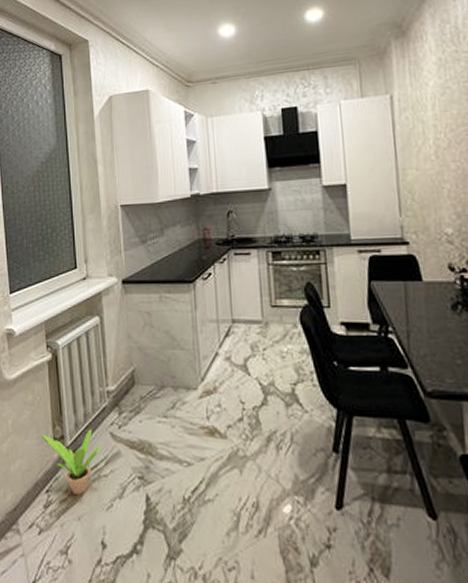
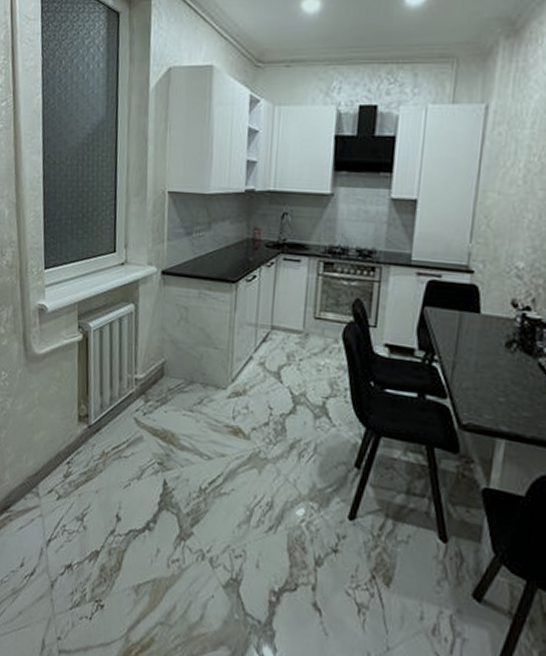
potted plant: present [42,429,101,496] -> none [66,411,125,471]

